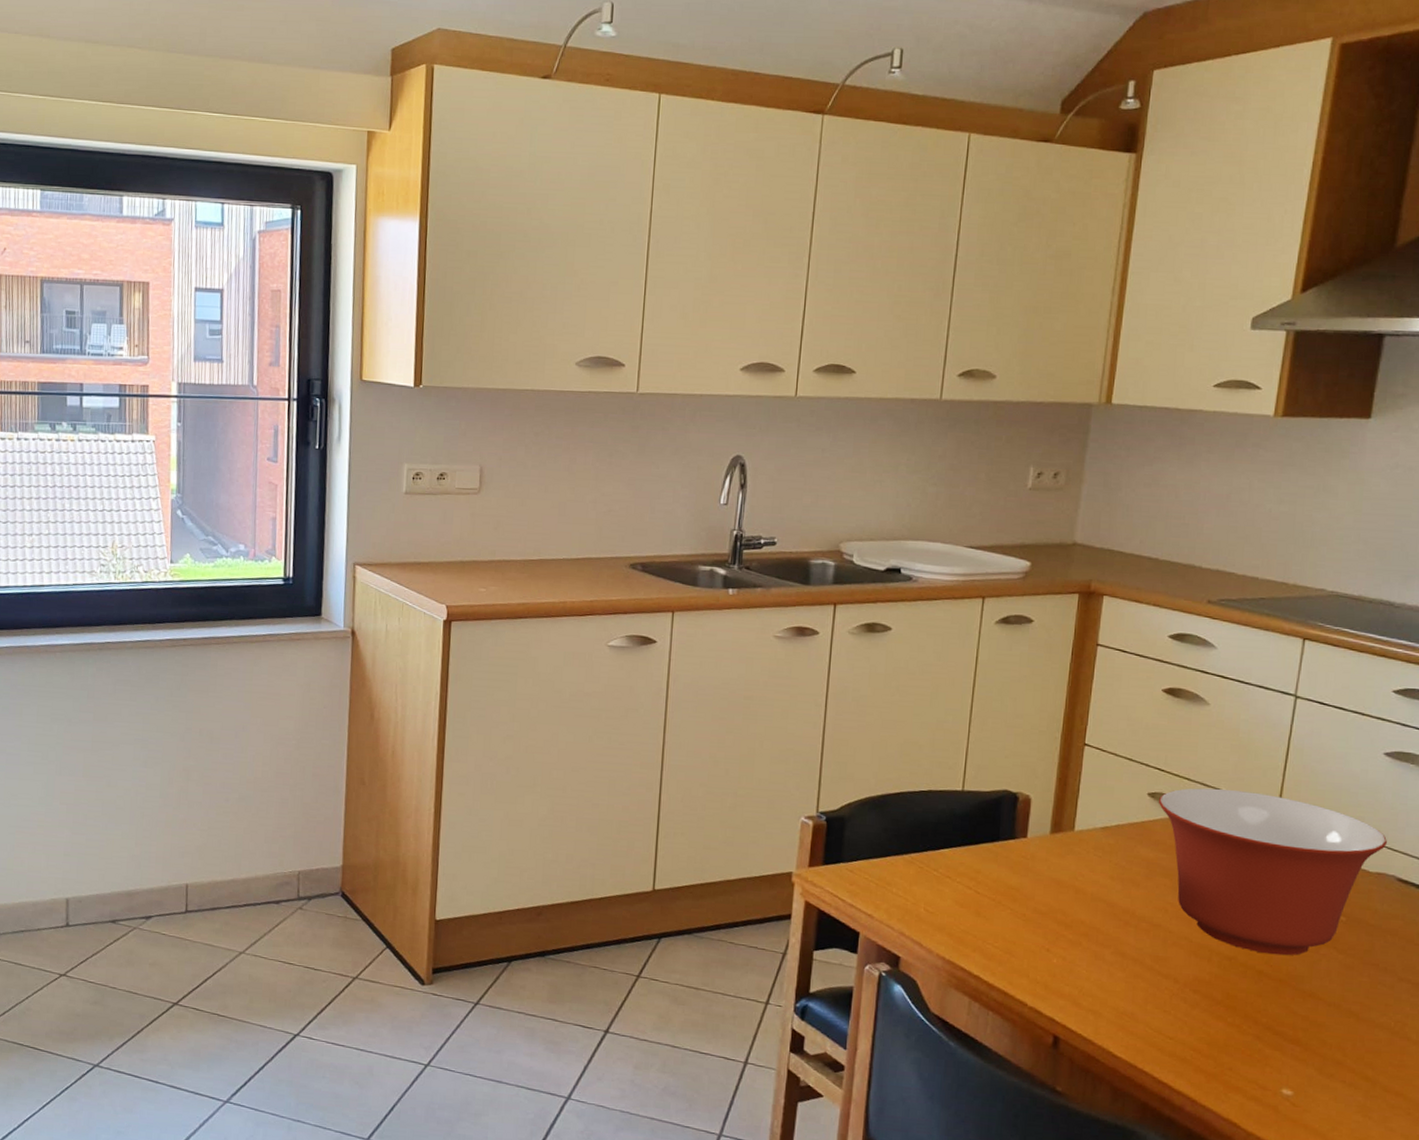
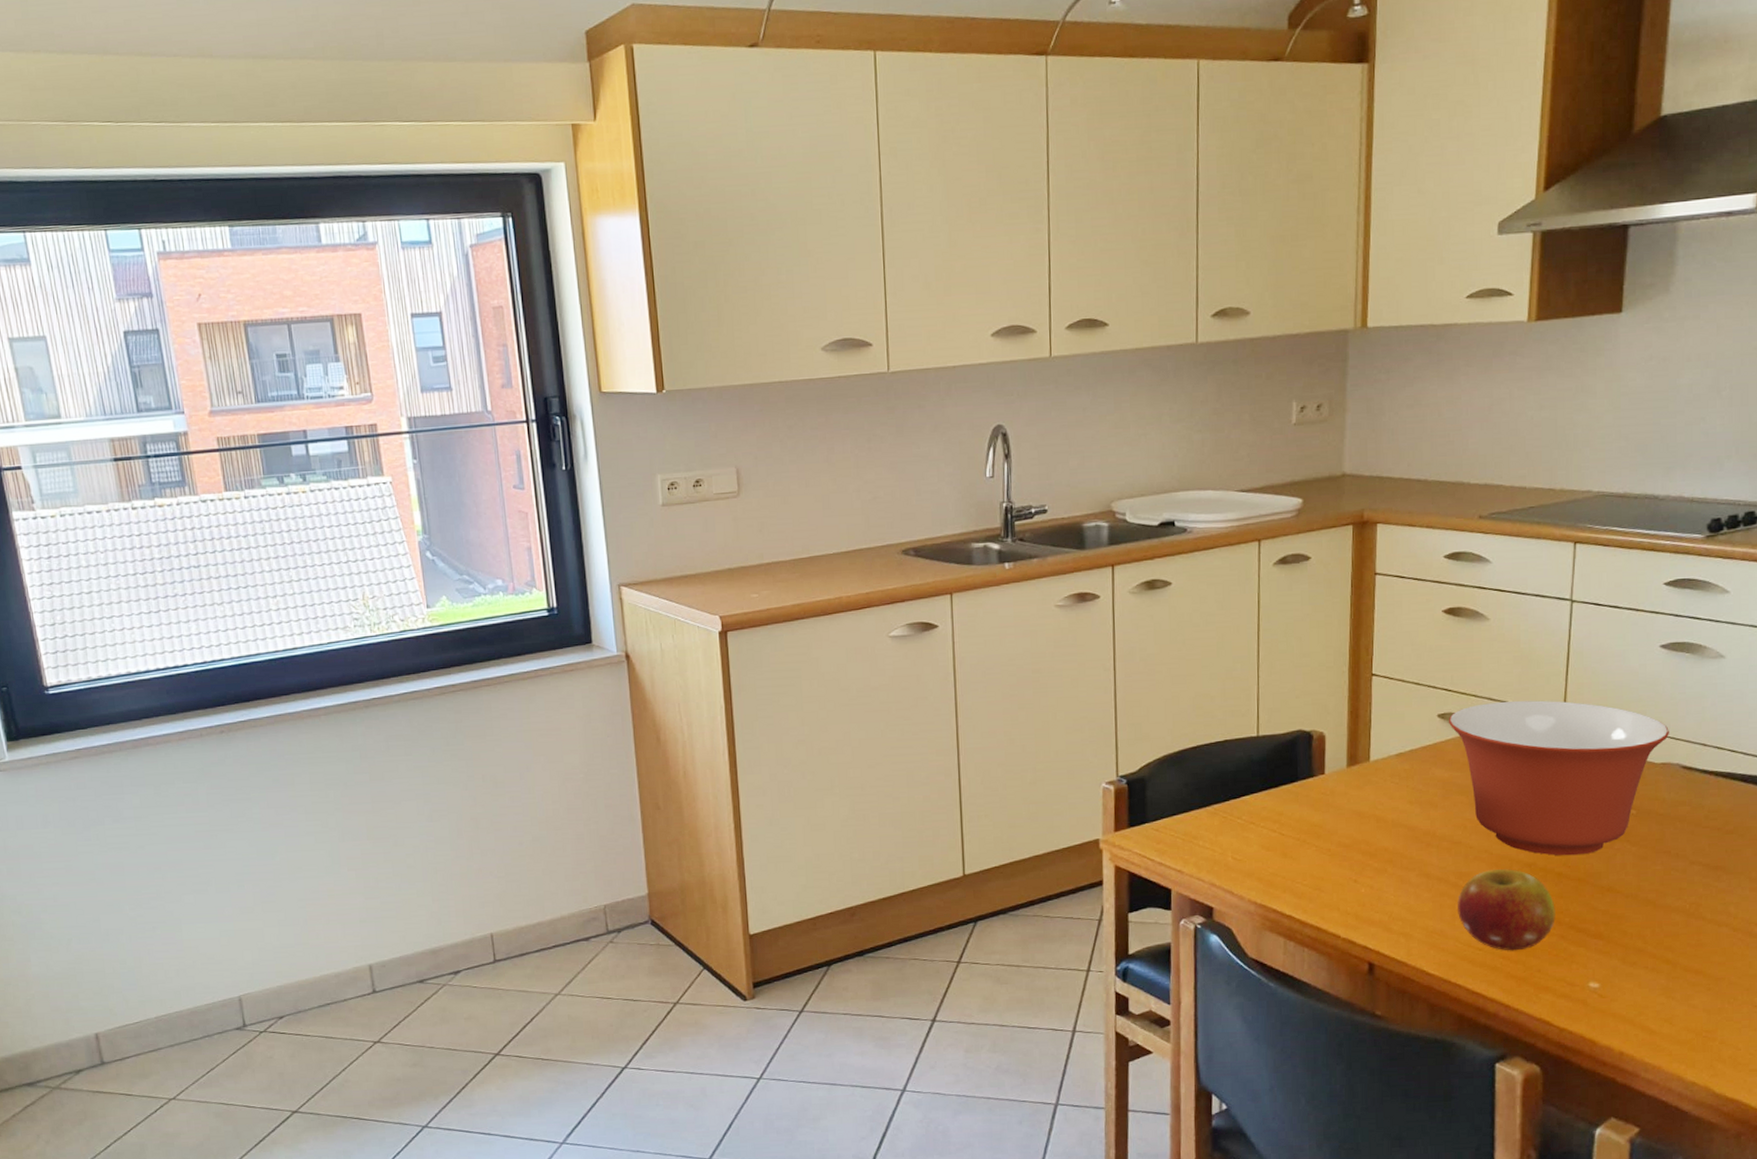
fruit: none [1151,958,1253,1045] -> present [1458,869,1555,951]

